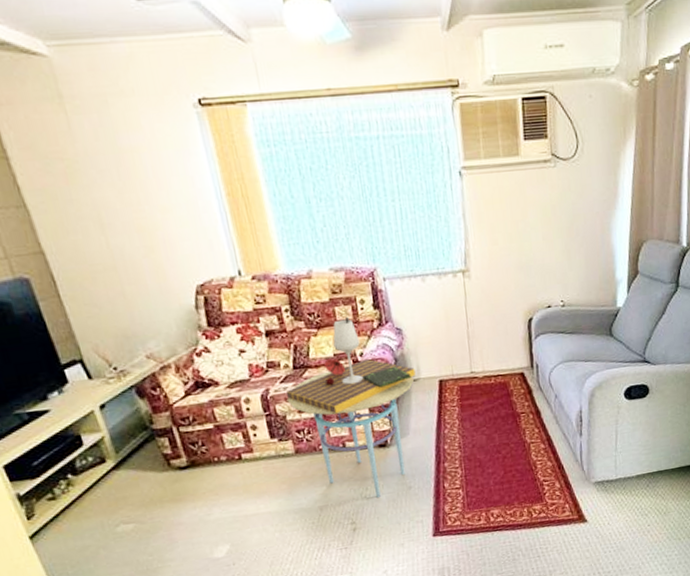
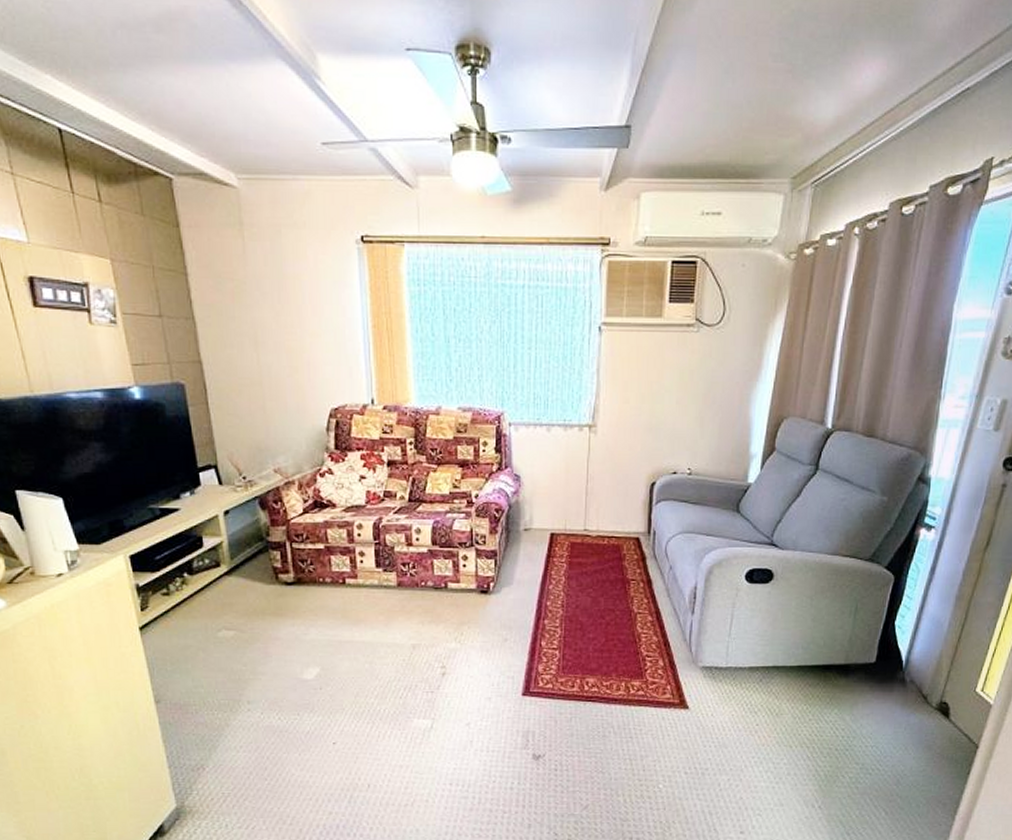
side table: present [286,371,414,497] -> none [397,508,525,644]
cocktail glass: present [287,316,416,414] -> none [399,456,528,552]

